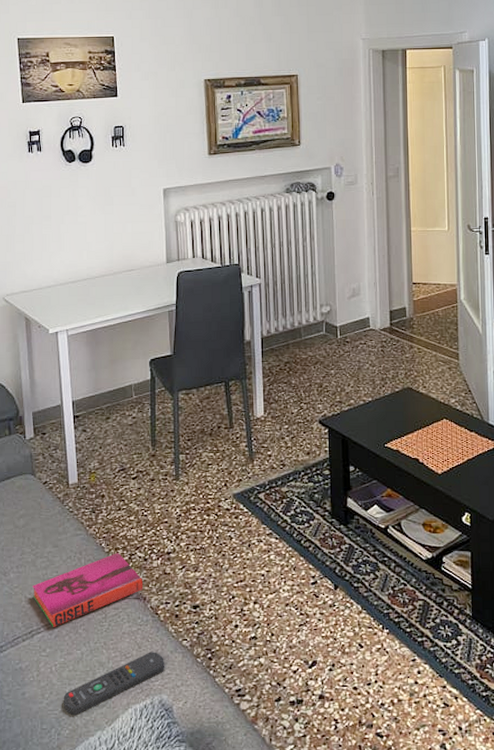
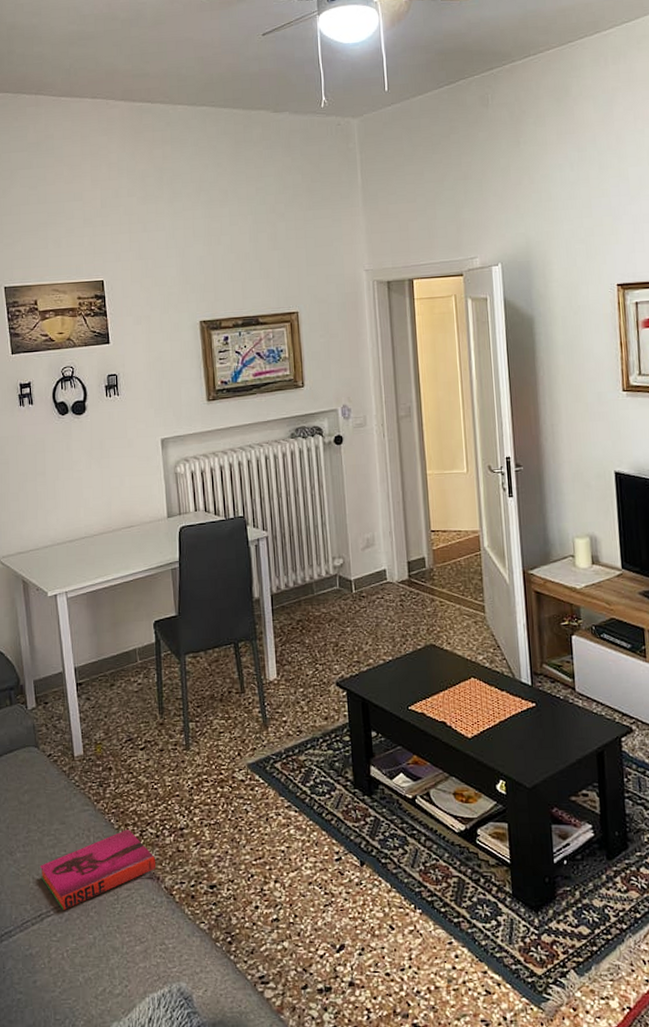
remote control: present [63,652,164,716] -> none [76,936,182,1006]

